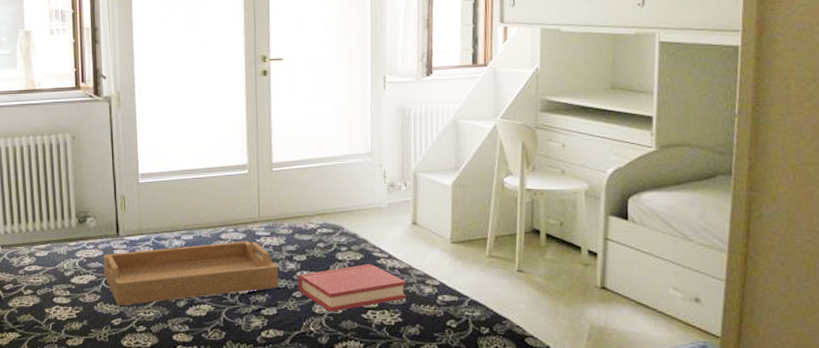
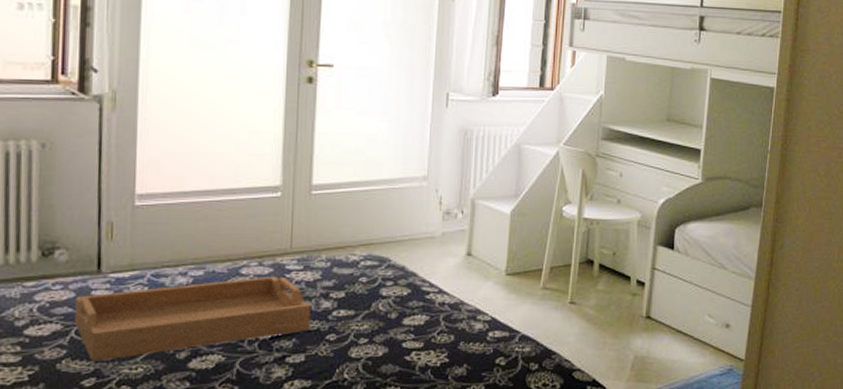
hardback book: present [298,263,406,312] -> none [333,299,456,355]

